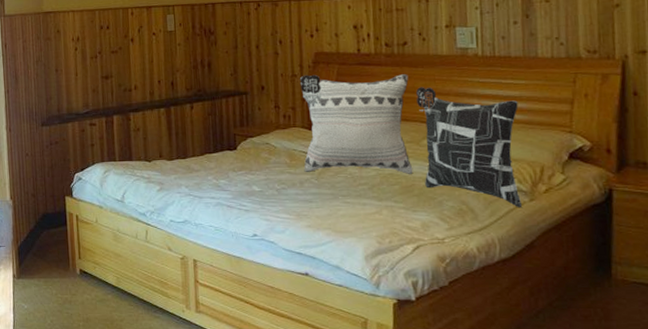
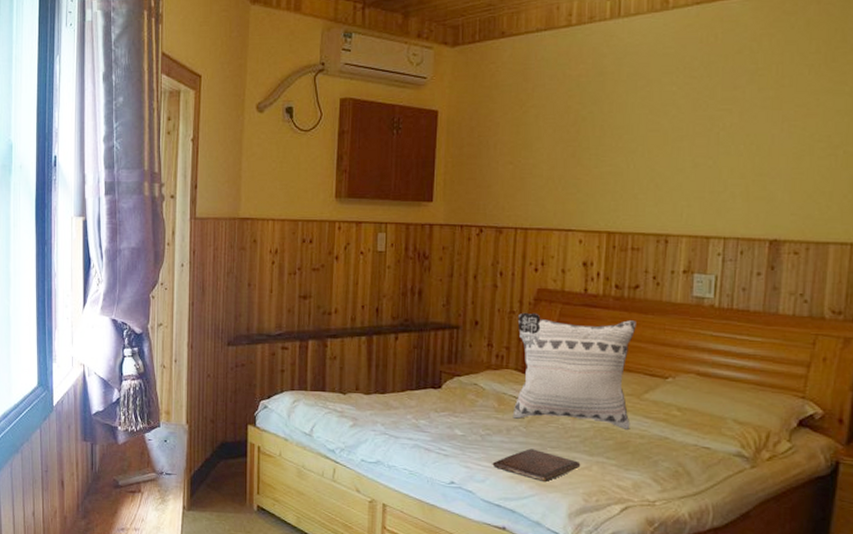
book: none [290,198,372,229] -> present [492,448,581,483]
decorative pillow: present [416,87,521,207] -> none [641,336,751,474]

